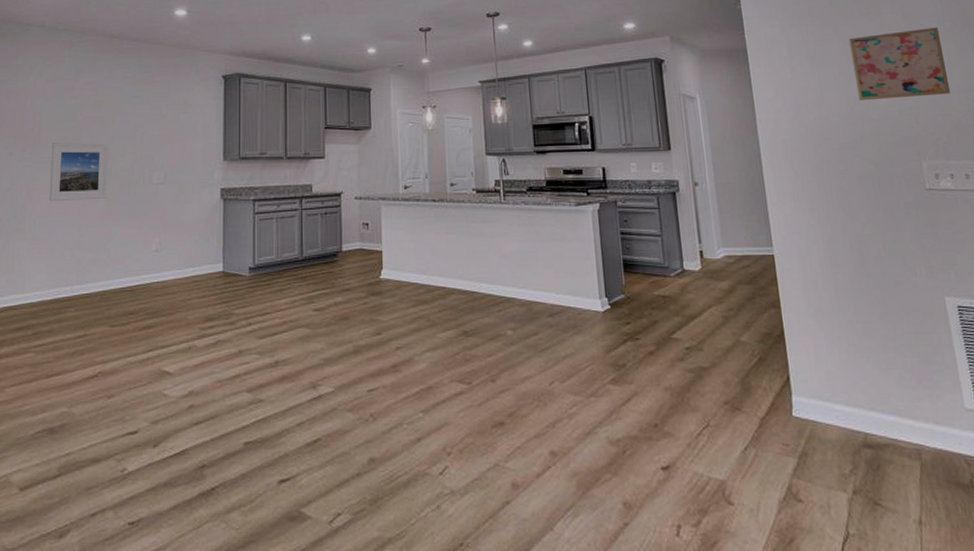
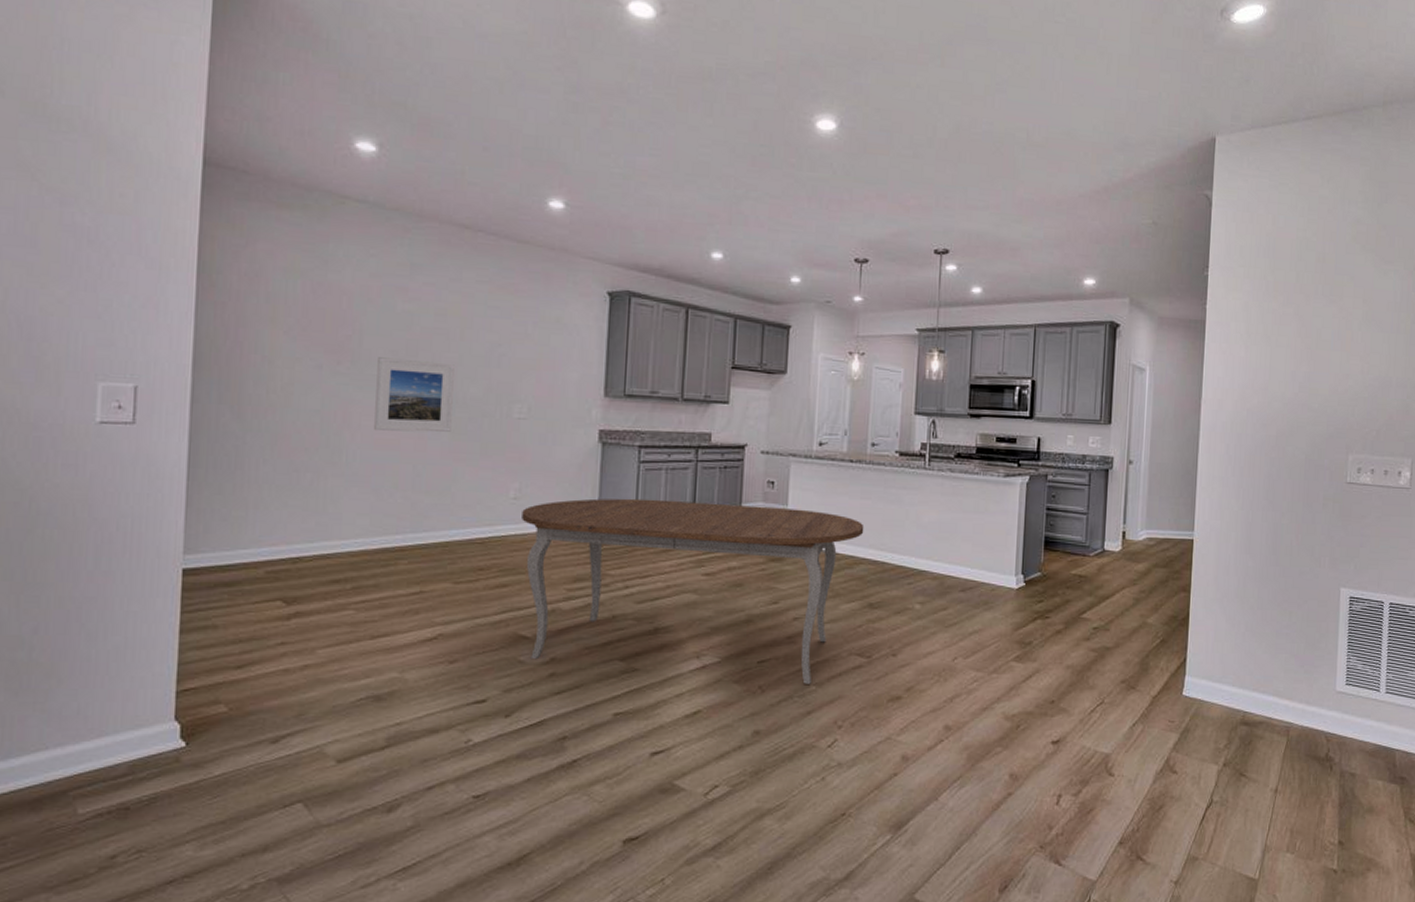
dining table: none [162,245,452,411] -> present [522,498,864,684]
wall art: present [849,28,950,101] -> none [1304,317,1393,389]

